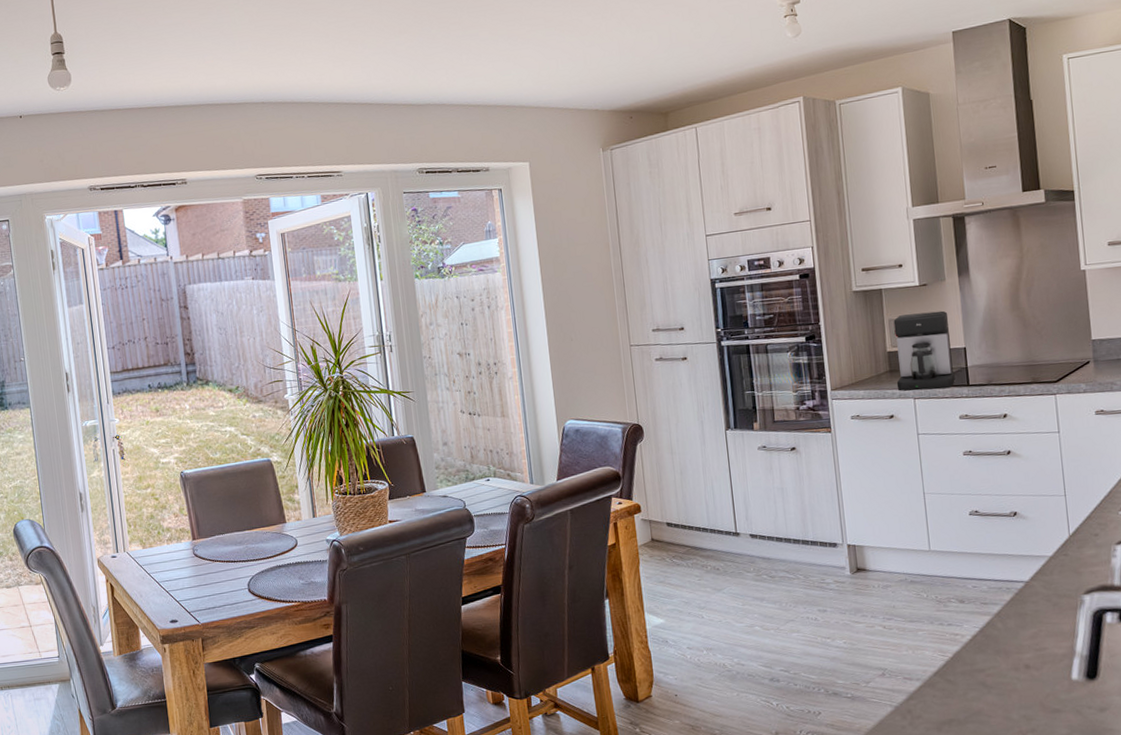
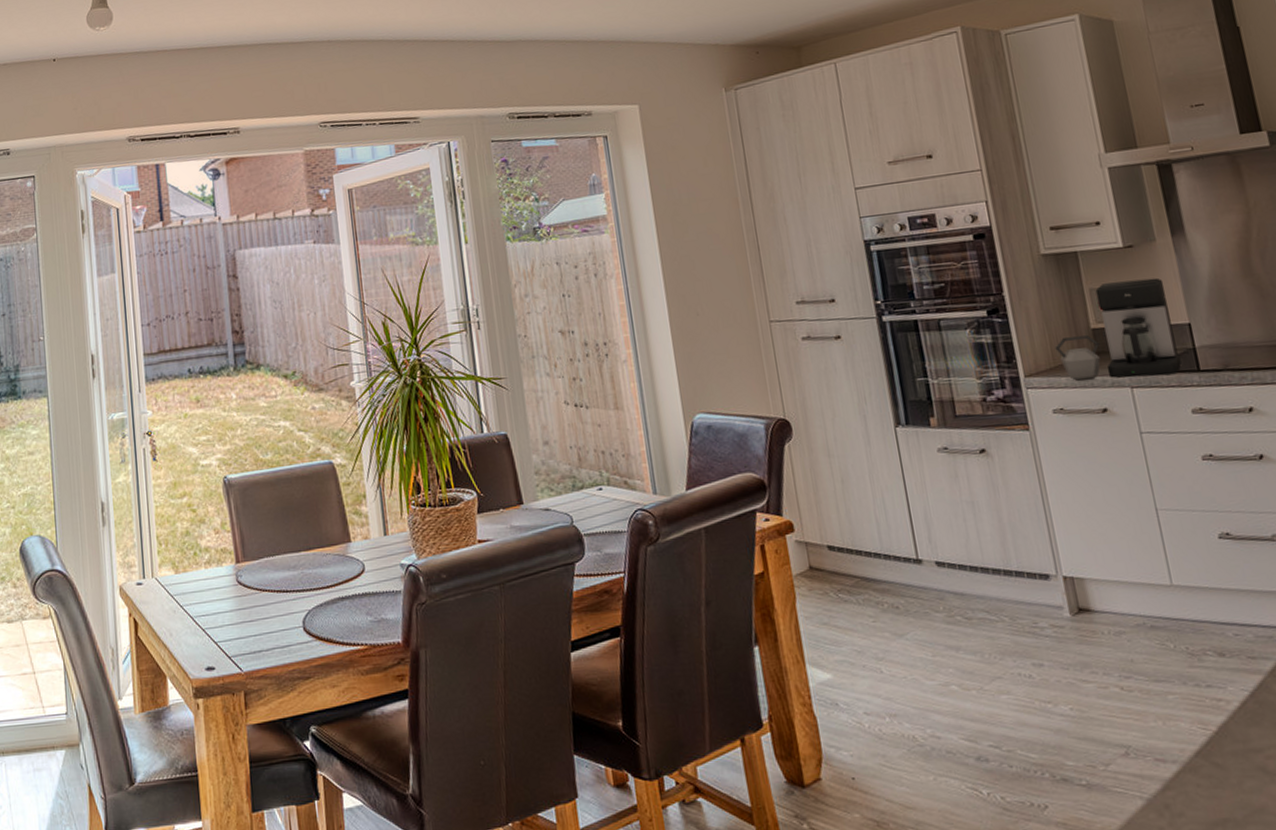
kettle: none [857,357,893,394] -> present [1055,335,1101,382]

